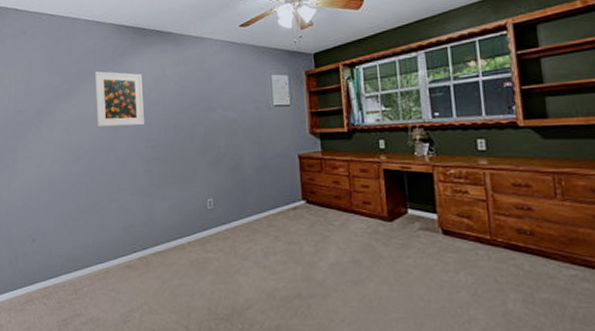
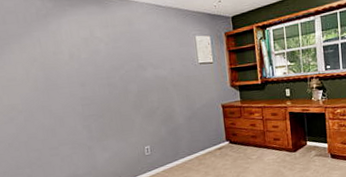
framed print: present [95,71,144,127] -> none [19,32,78,88]

